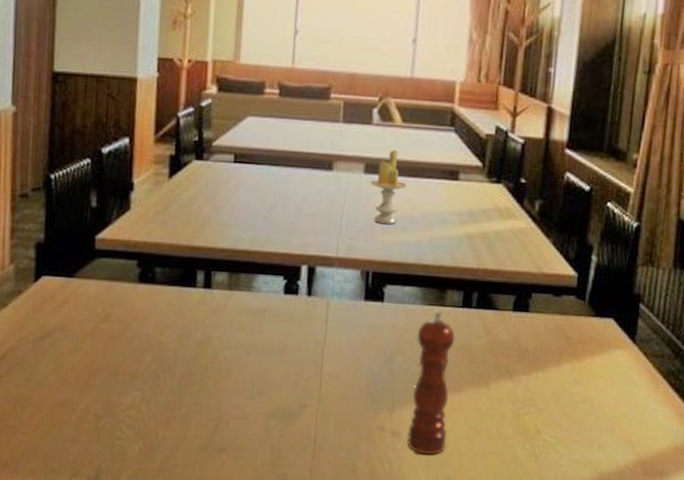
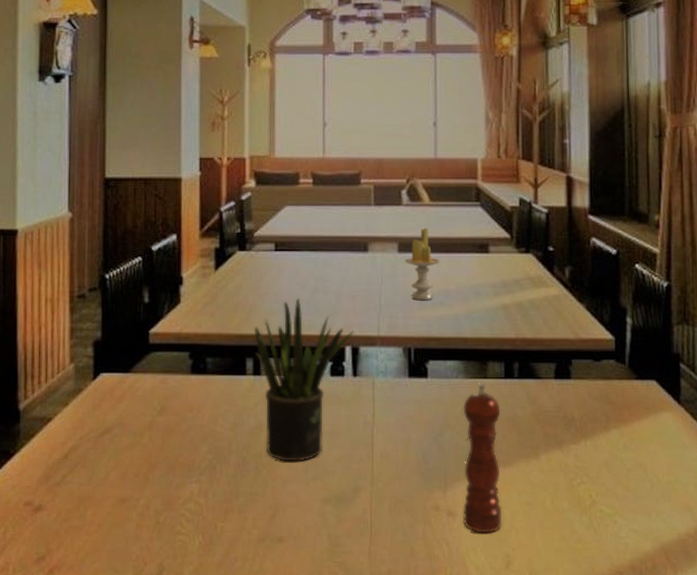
potted plant: none [206,213,312,376] -> present [254,298,355,462]

